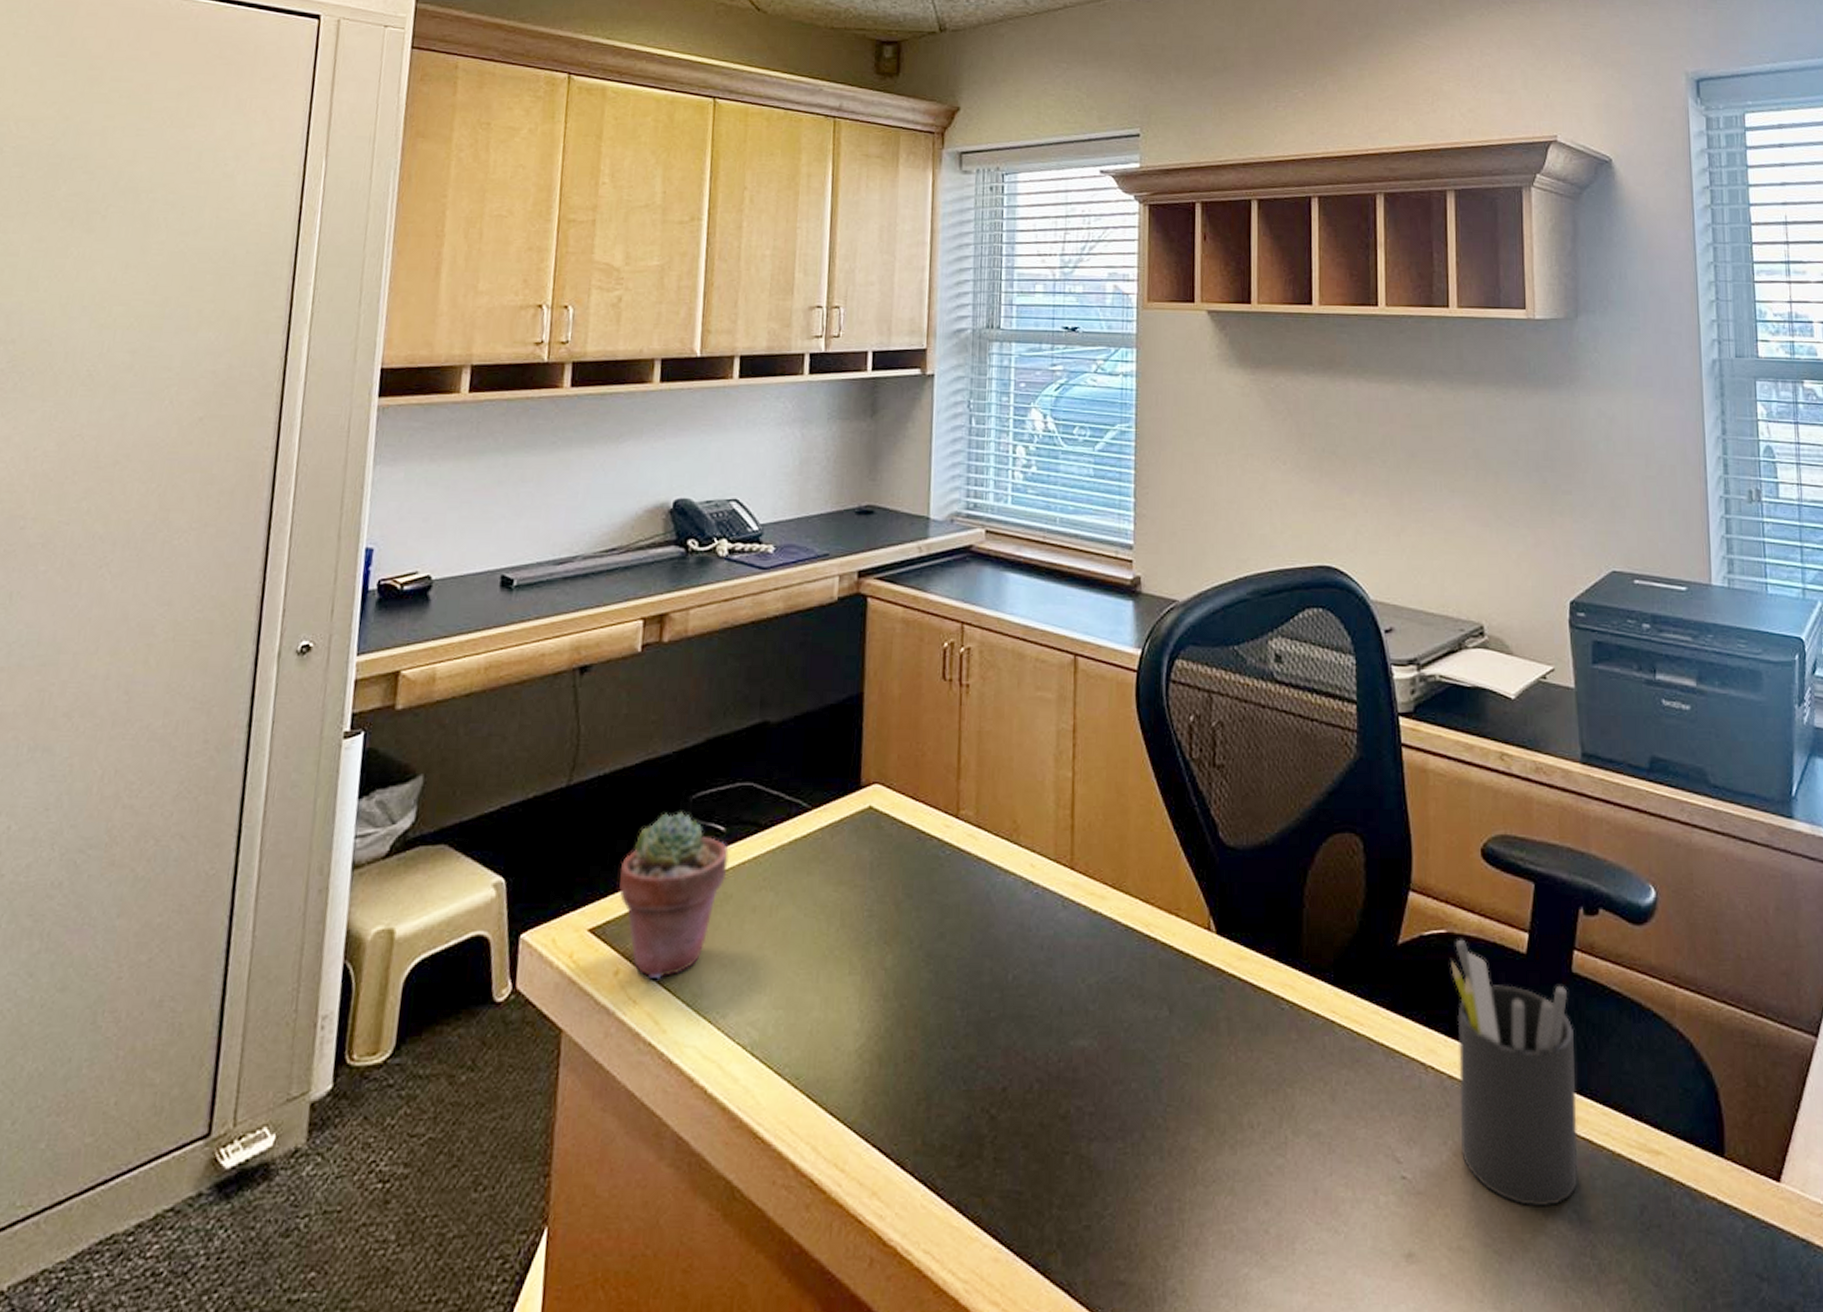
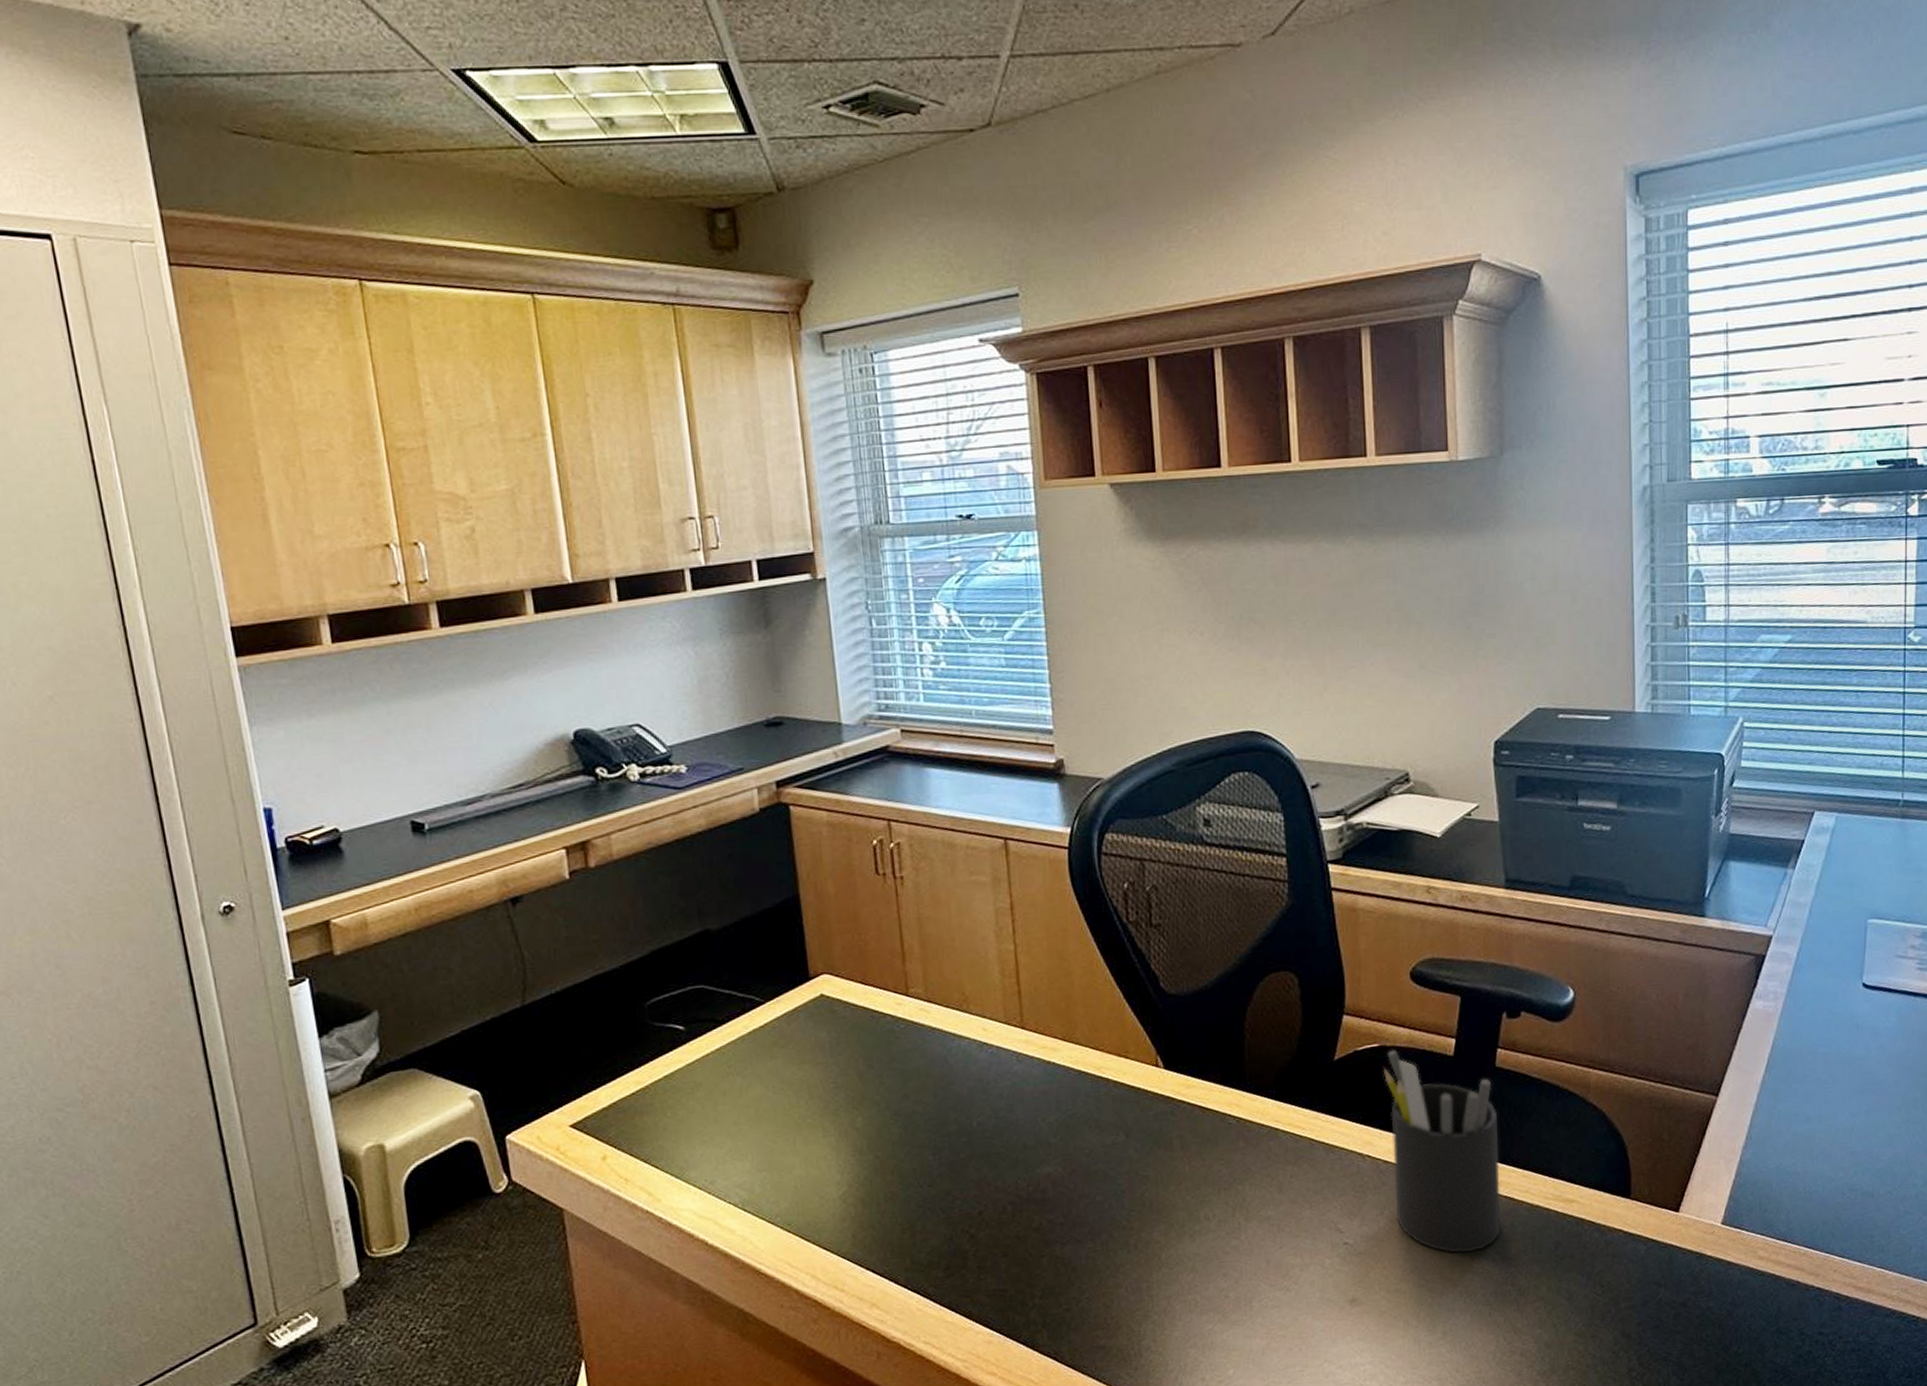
potted succulent: present [619,811,729,980] -> none [589,1017,693,1161]

